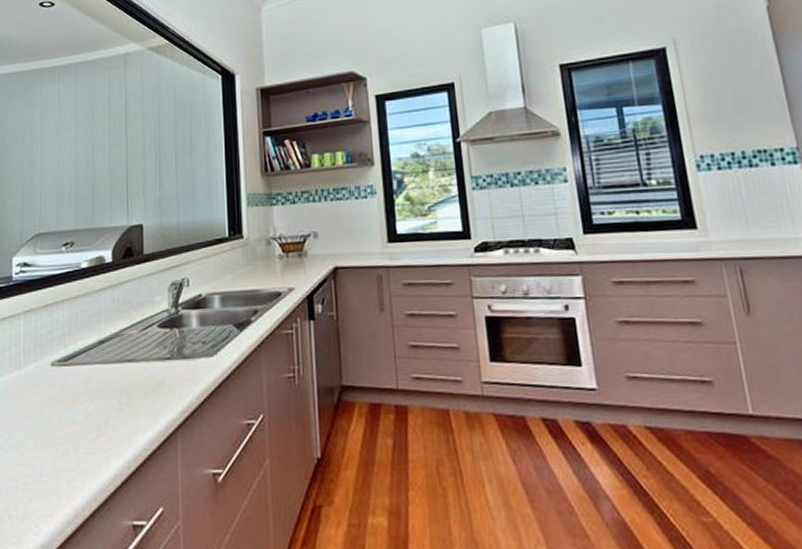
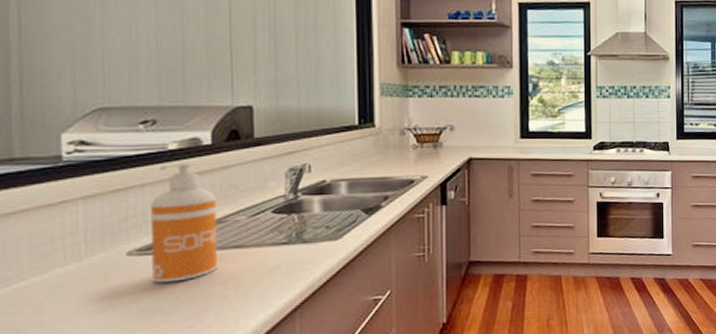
soap dispenser: none [68,279,115,394] -> present [151,162,217,283]

